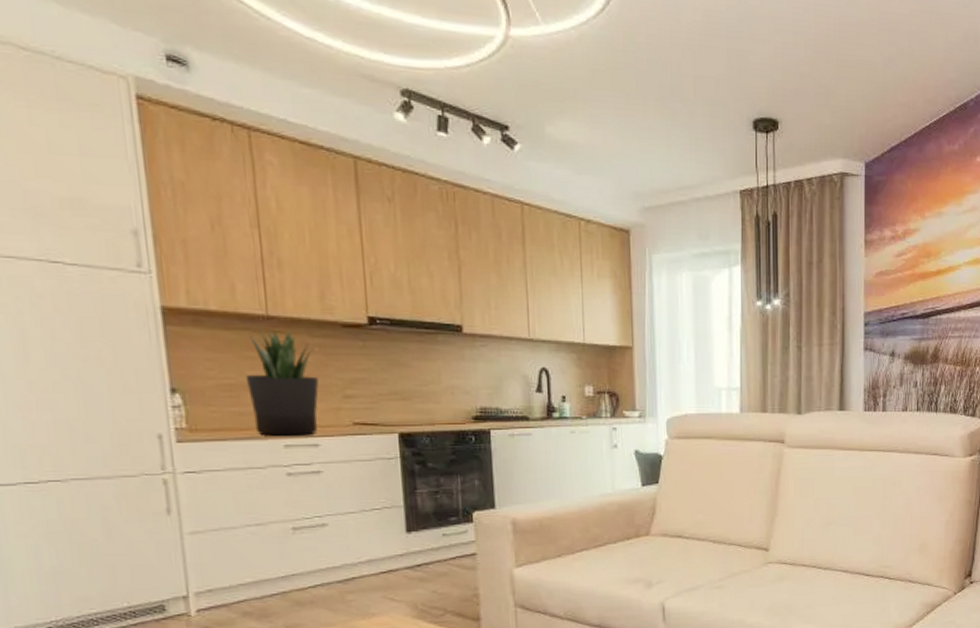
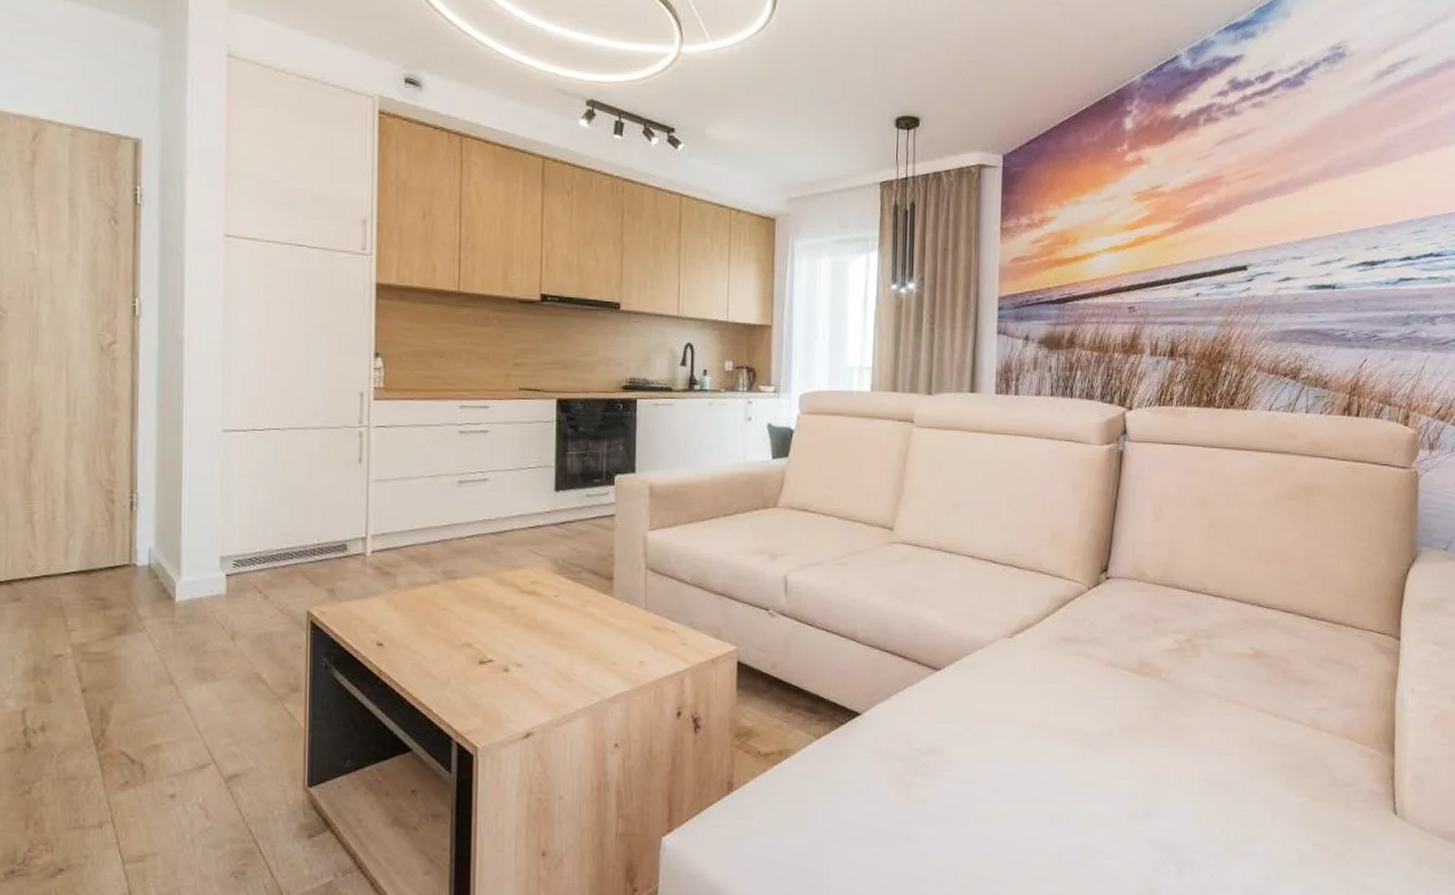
planter: present [245,323,319,436] -> none [435,298,495,398]

